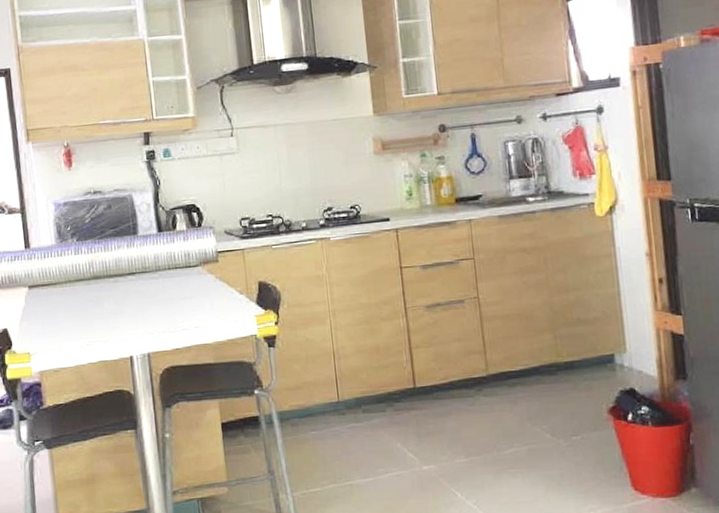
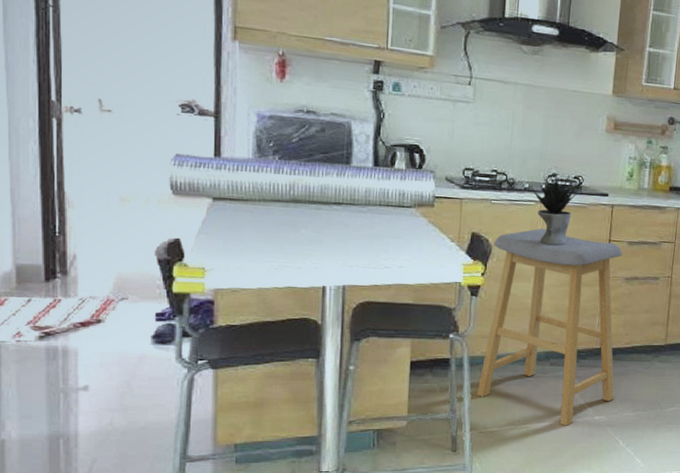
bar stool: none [281,265,441,480] -> present [476,228,623,426]
potted plant: none [308,206,356,282] -> present [531,175,577,246]

